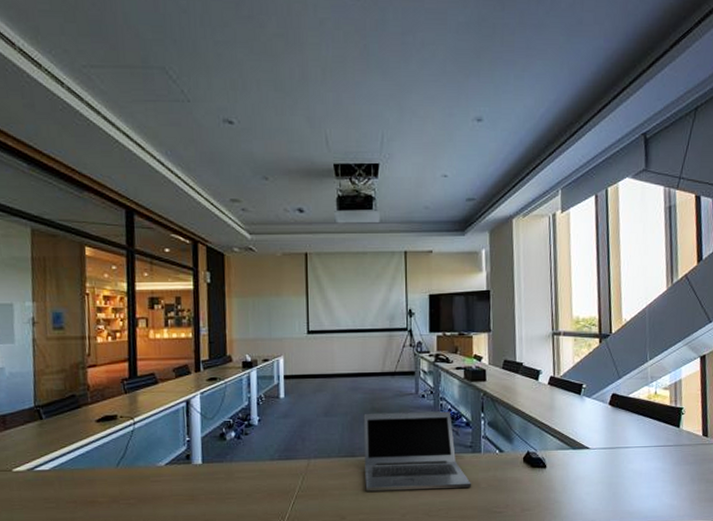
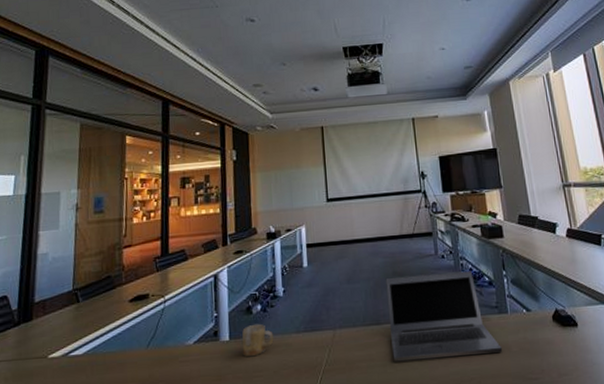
mug: none [214,449,248,481] -> present [241,323,274,357]

